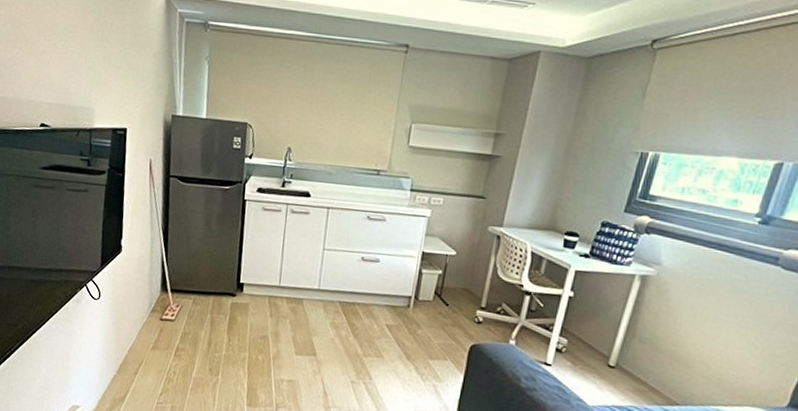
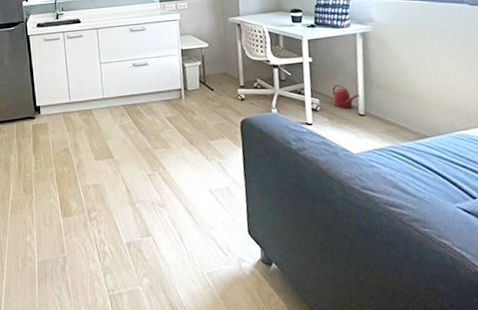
watering can: none [582,327,616,359] -> present [332,84,360,110]

